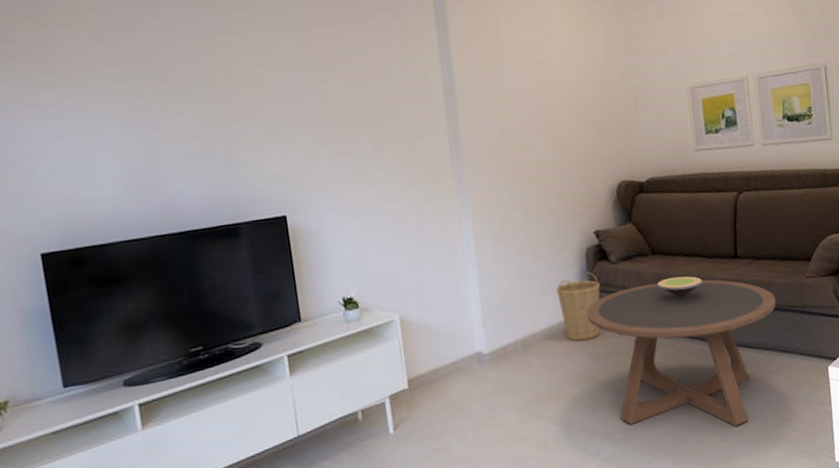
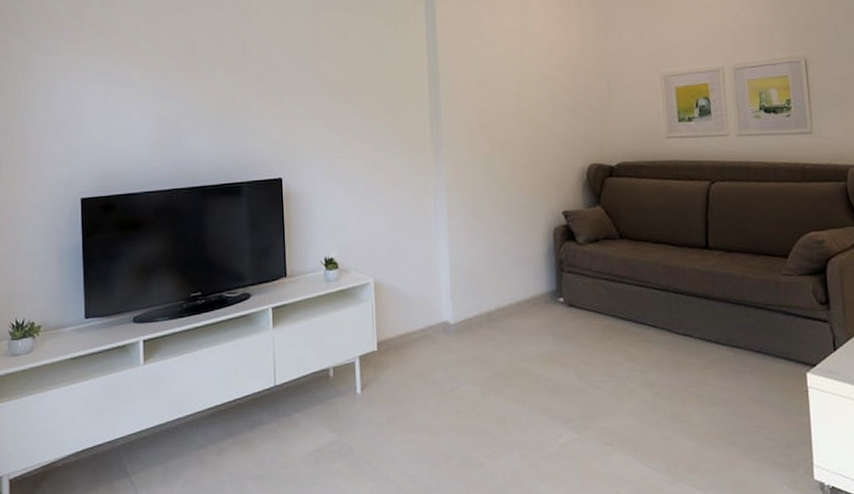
basket: present [556,272,600,342] -> none [523,251,566,320]
coffee table: present [586,279,776,427] -> none [551,268,749,427]
decorative bowl: present [656,276,703,298] -> none [623,263,672,286]

